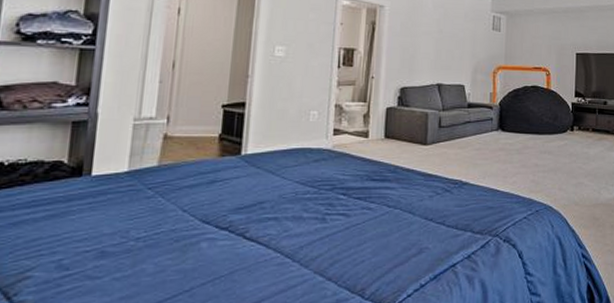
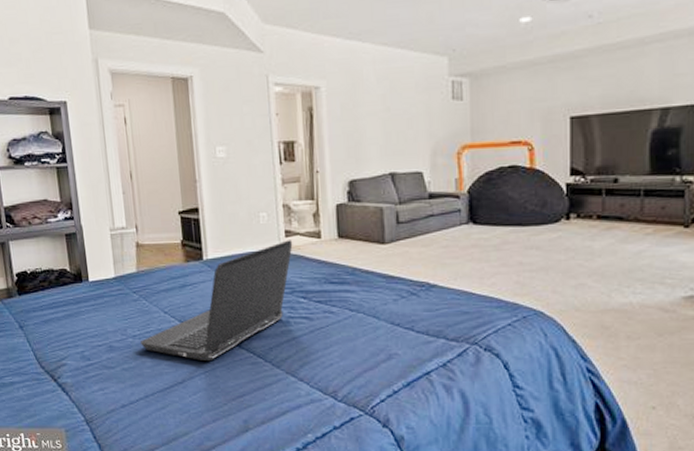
laptop computer: none [145,138,340,265] -> present [141,240,293,362]

